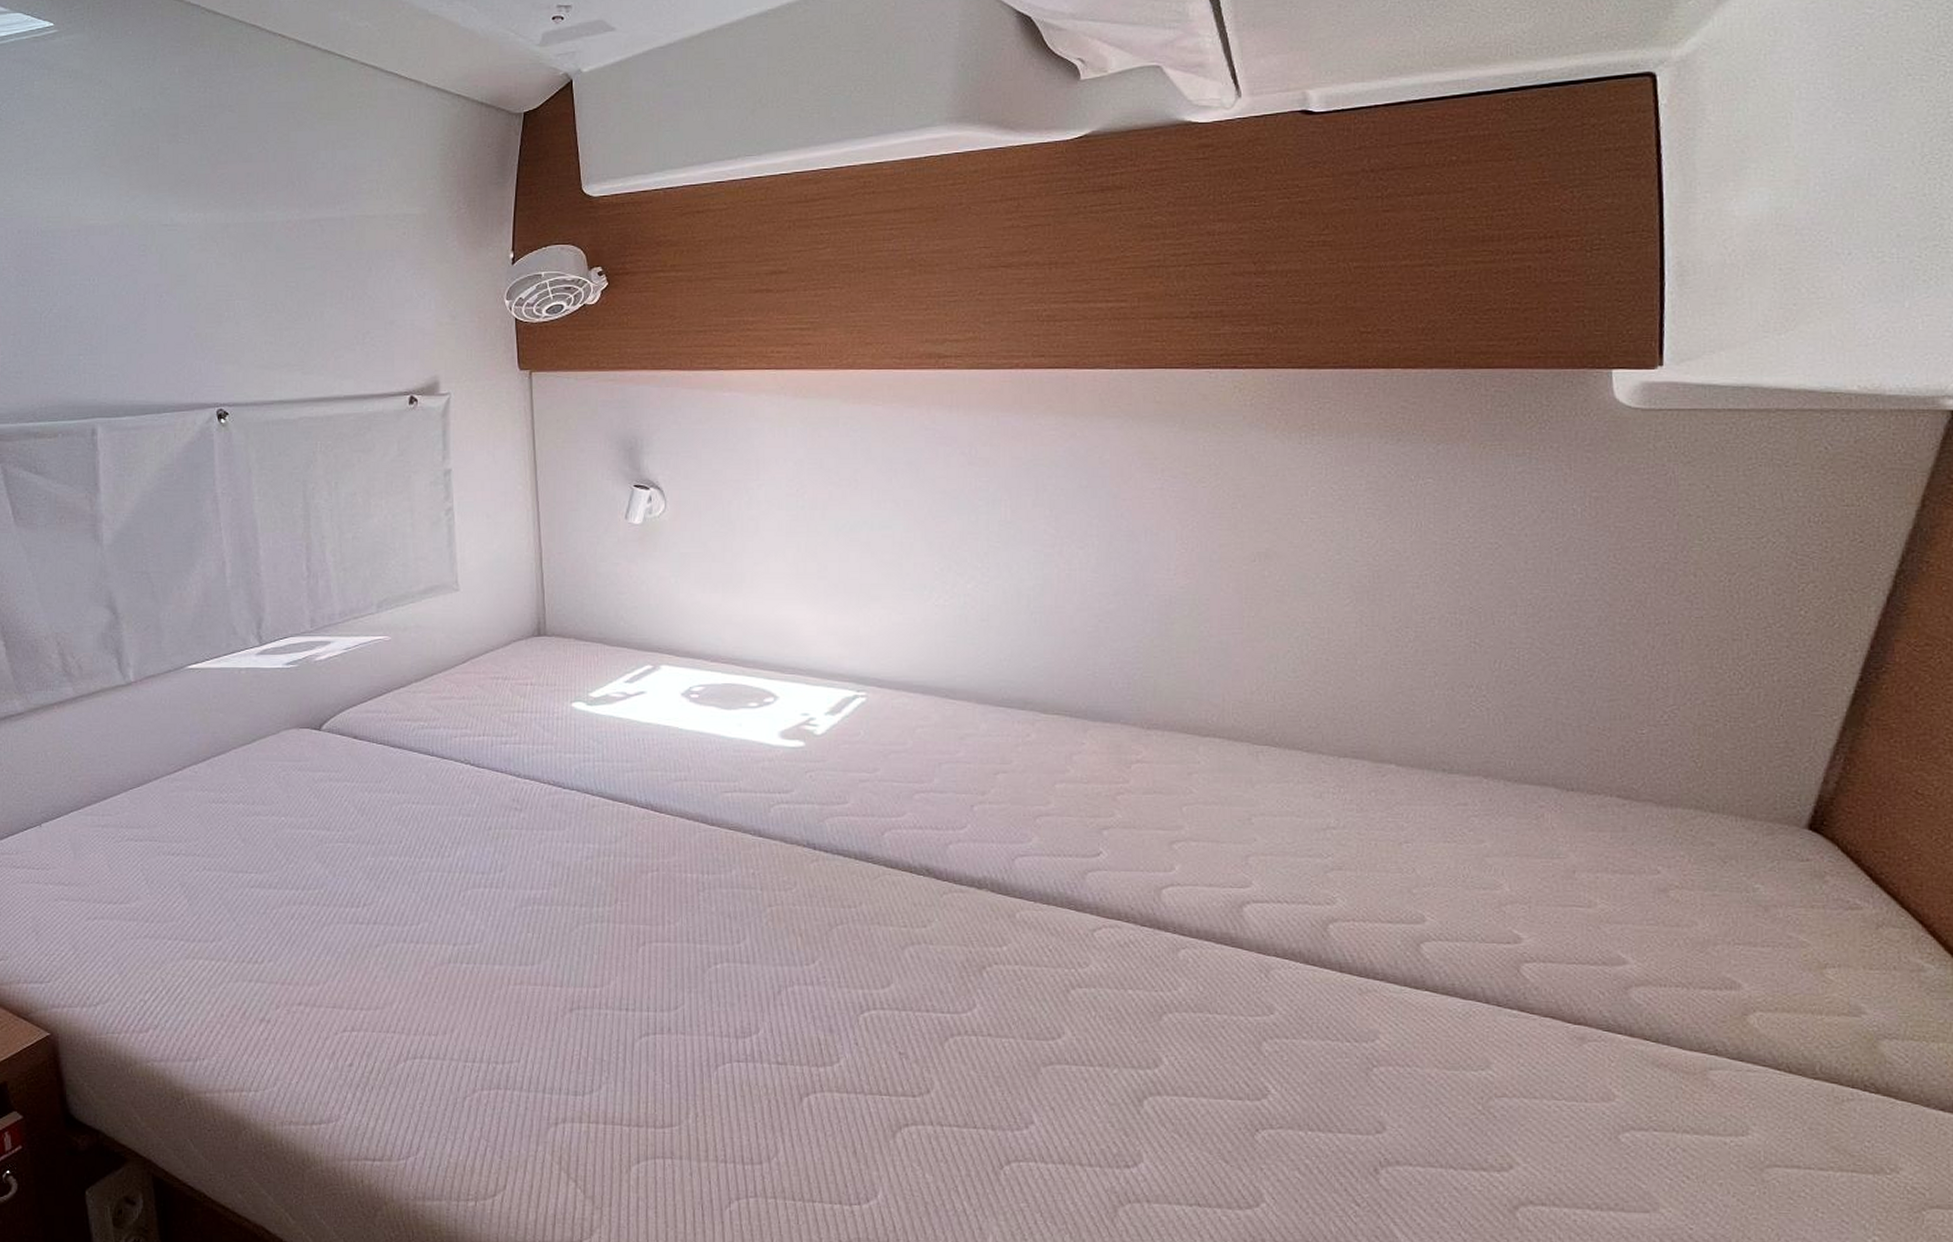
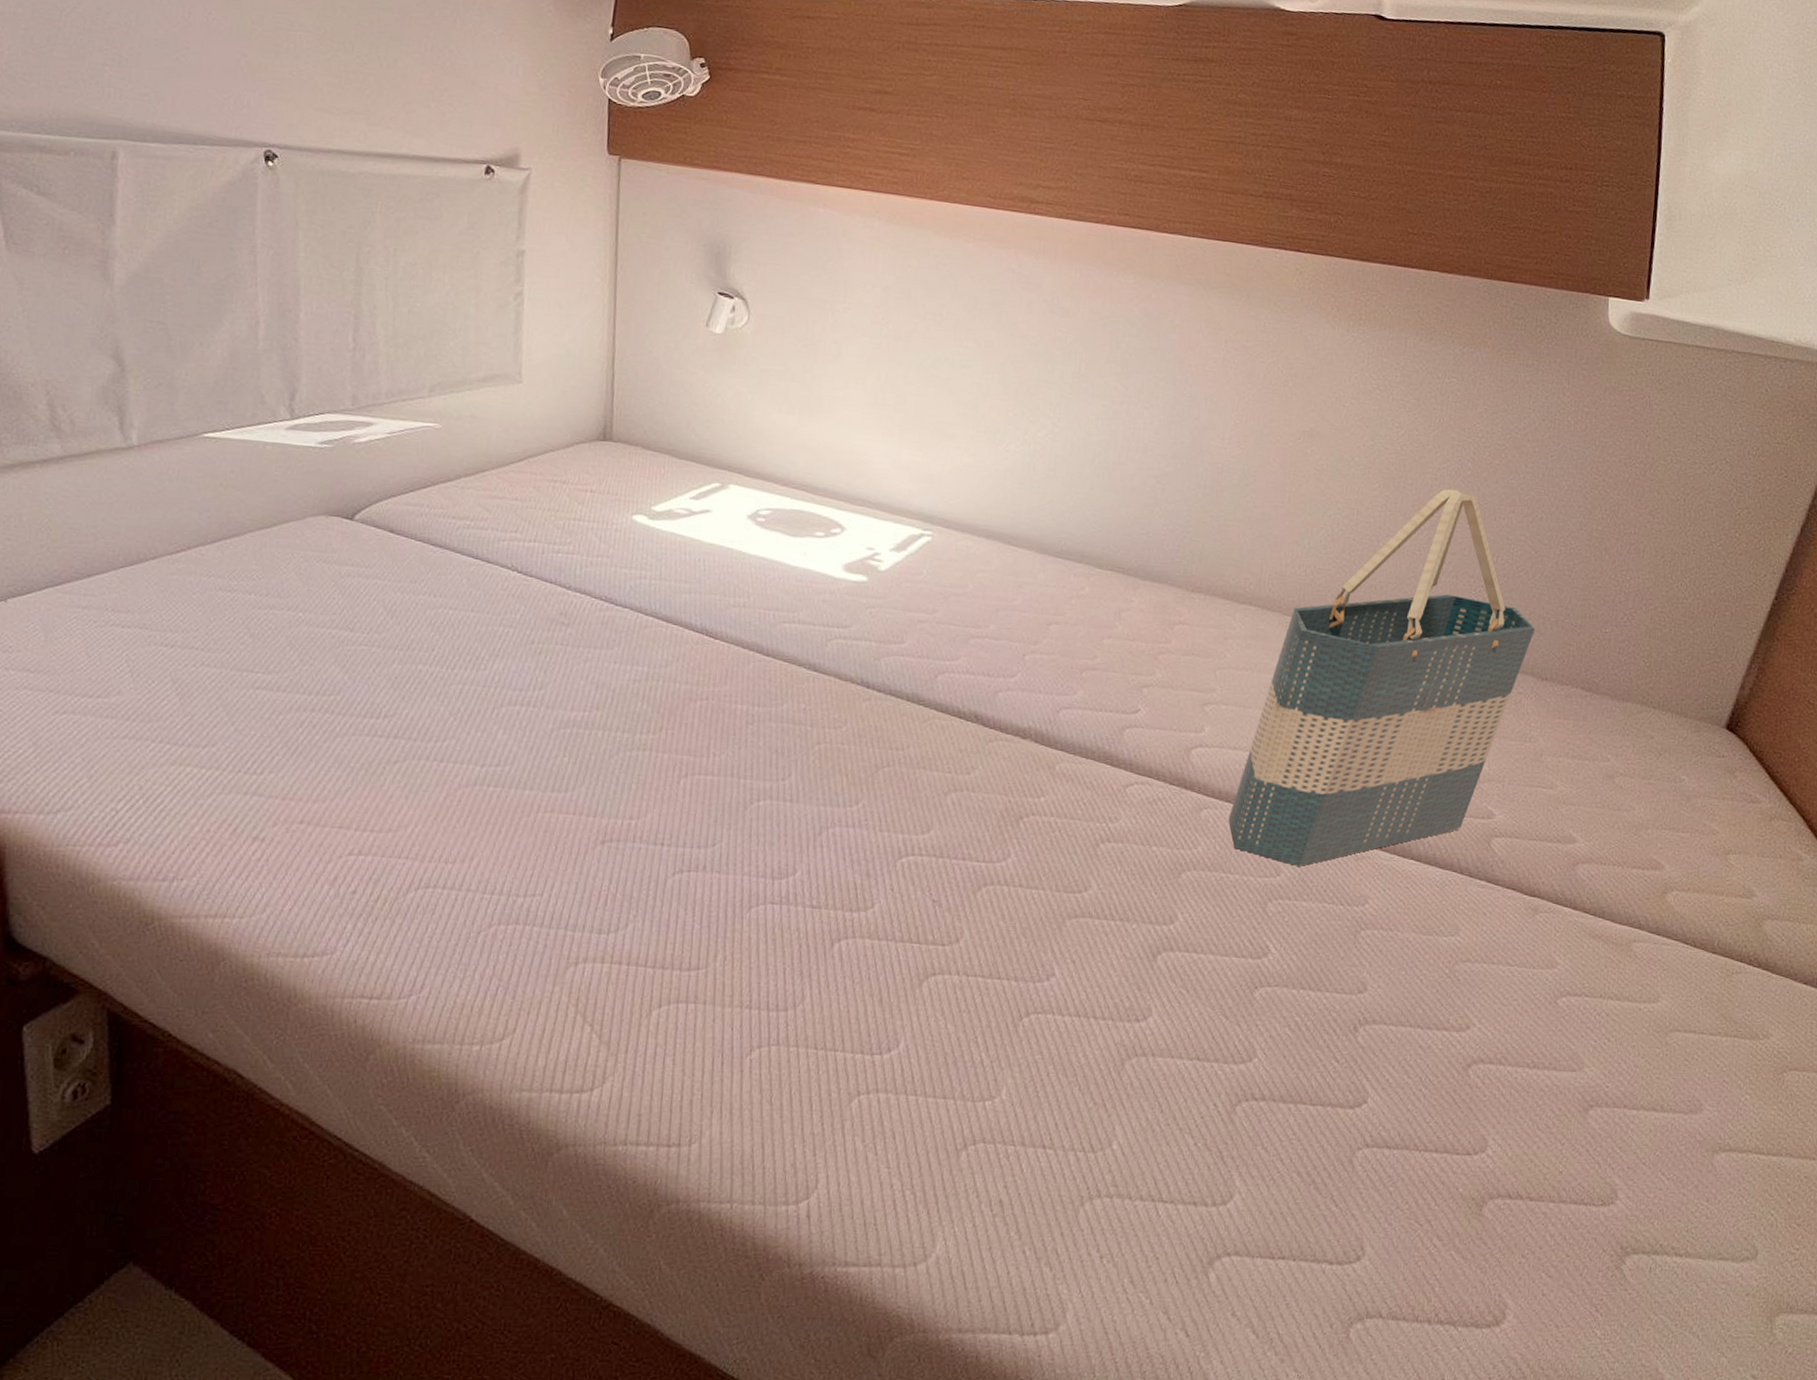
tote bag: none [1209,596,1554,1003] -> present [1228,489,1536,866]

